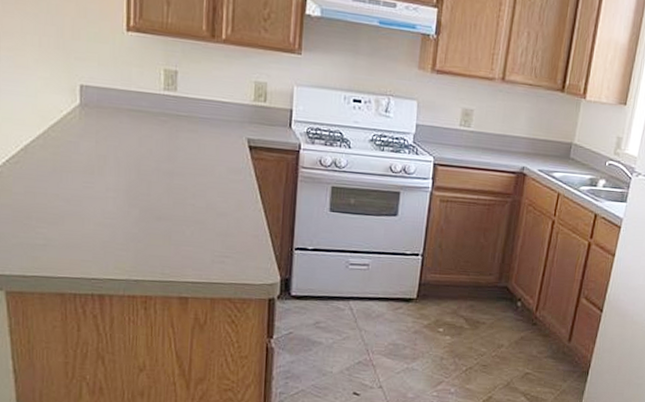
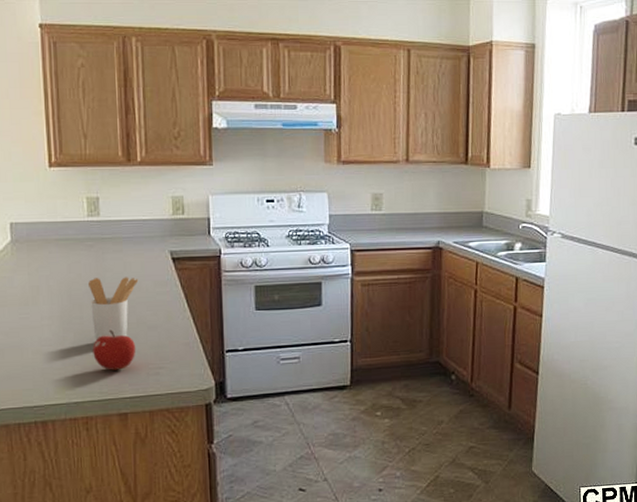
fruit: none [158,211,203,253] -> present [93,330,136,370]
utensil holder: none [159,155,212,221] -> present [88,277,139,341]

